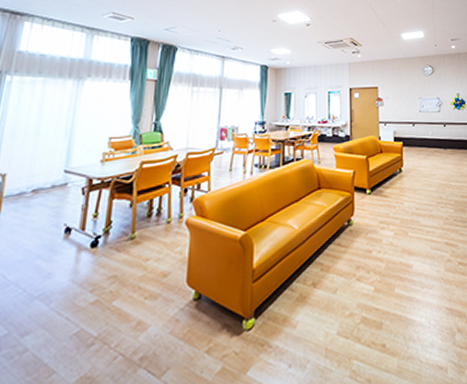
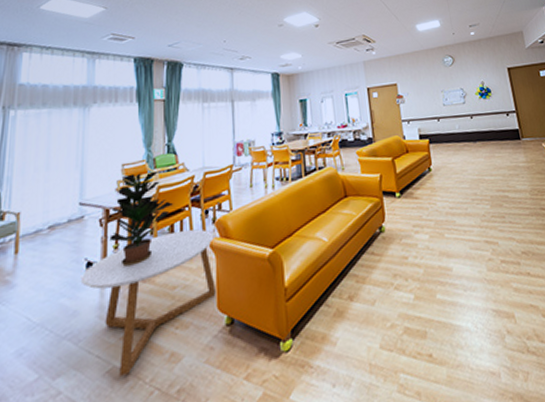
coffee table: none [57,205,190,339] -> present [80,229,216,376]
potted plant: none [89,146,156,235] -> present [109,171,174,267]

